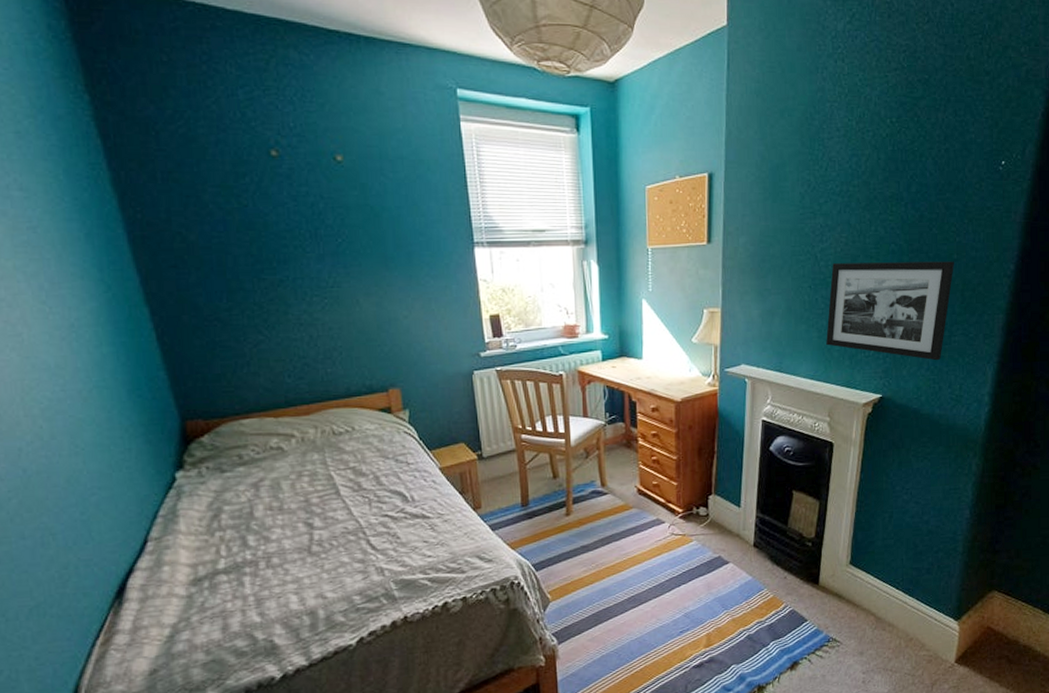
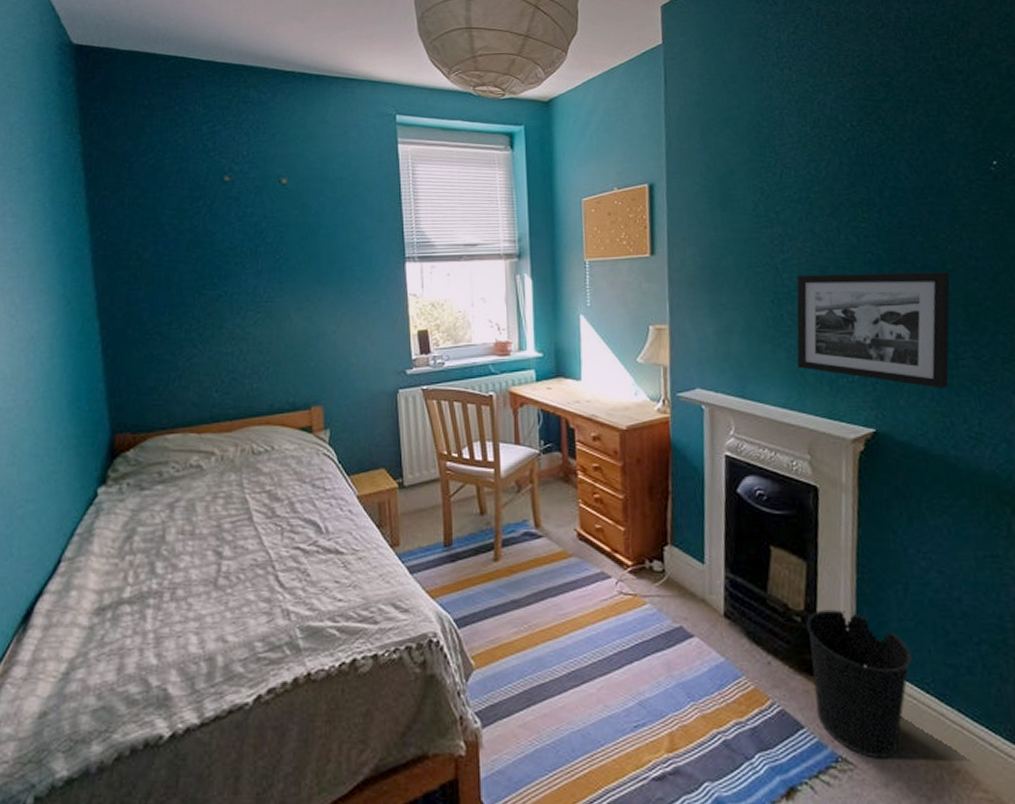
wastebasket: none [815,535,889,637] -> present [806,609,912,759]

